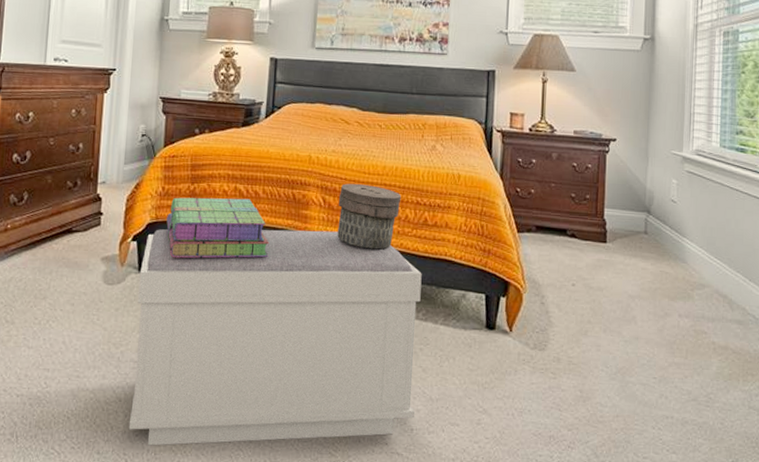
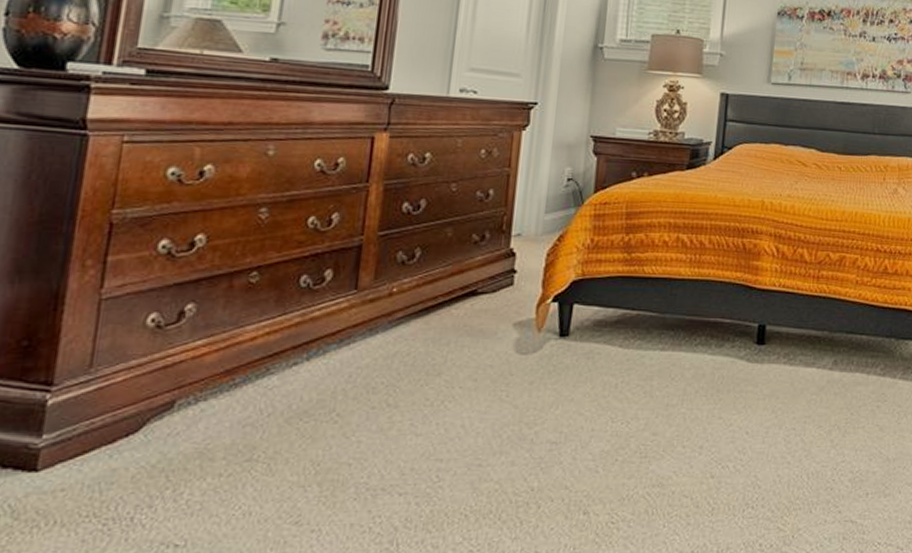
bench: present [128,229,422,446] -> none [542,283,881,540]
stack of books: present [166,197,270,259] -> none [594,249,715,320]
decorative box: present [337,183,402,250] -> none [791,231,861,301]

